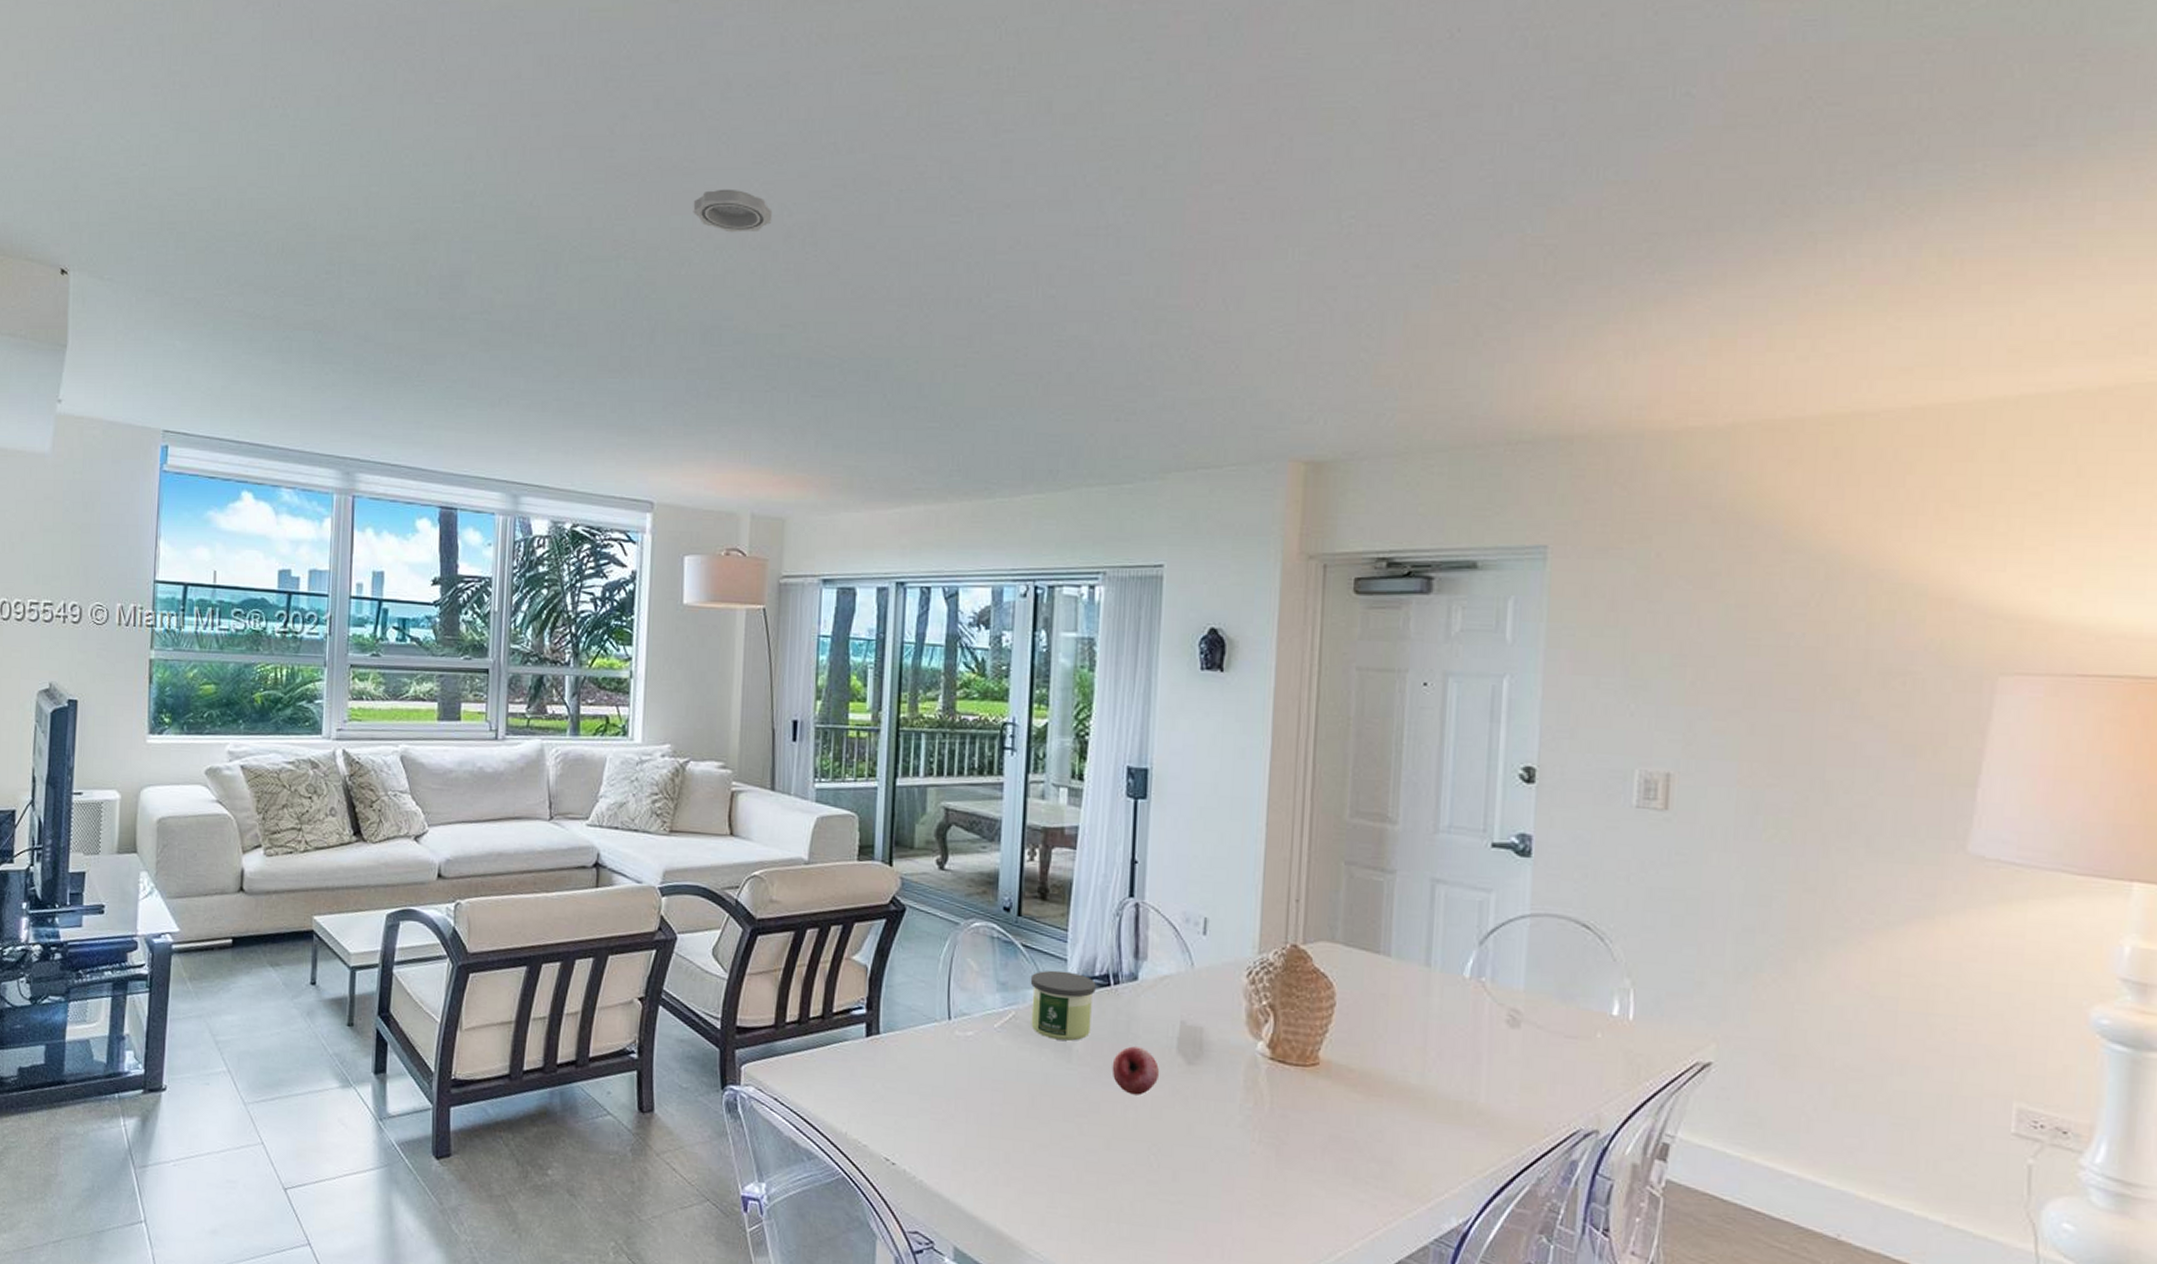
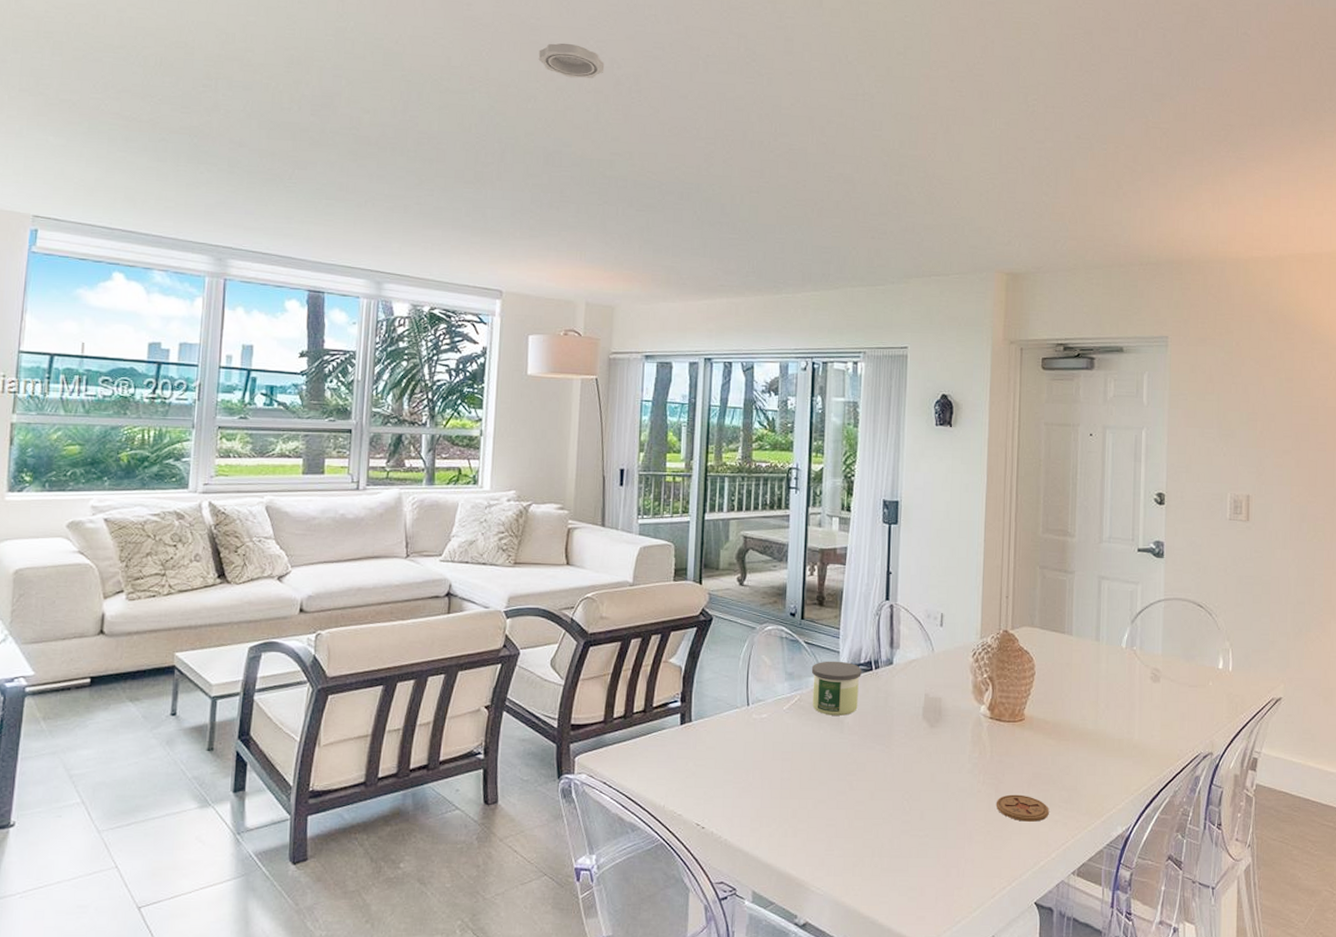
fruit: present [1112,1046,1159,1096] -> none [874,716,909,755]
coaster: none [1276,1160,1352,1200] -> present [995,794,1049,822]

